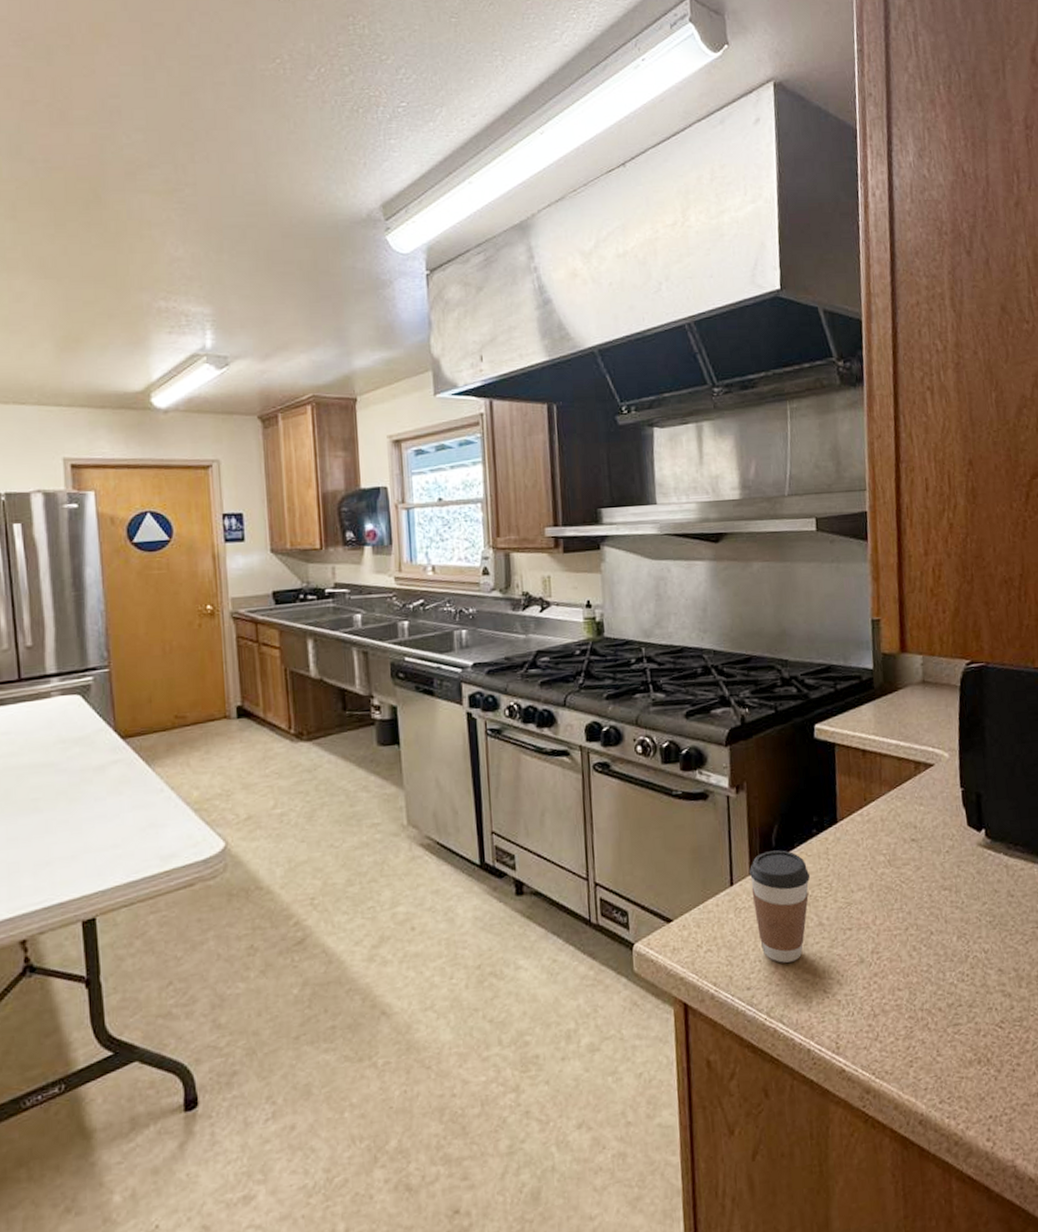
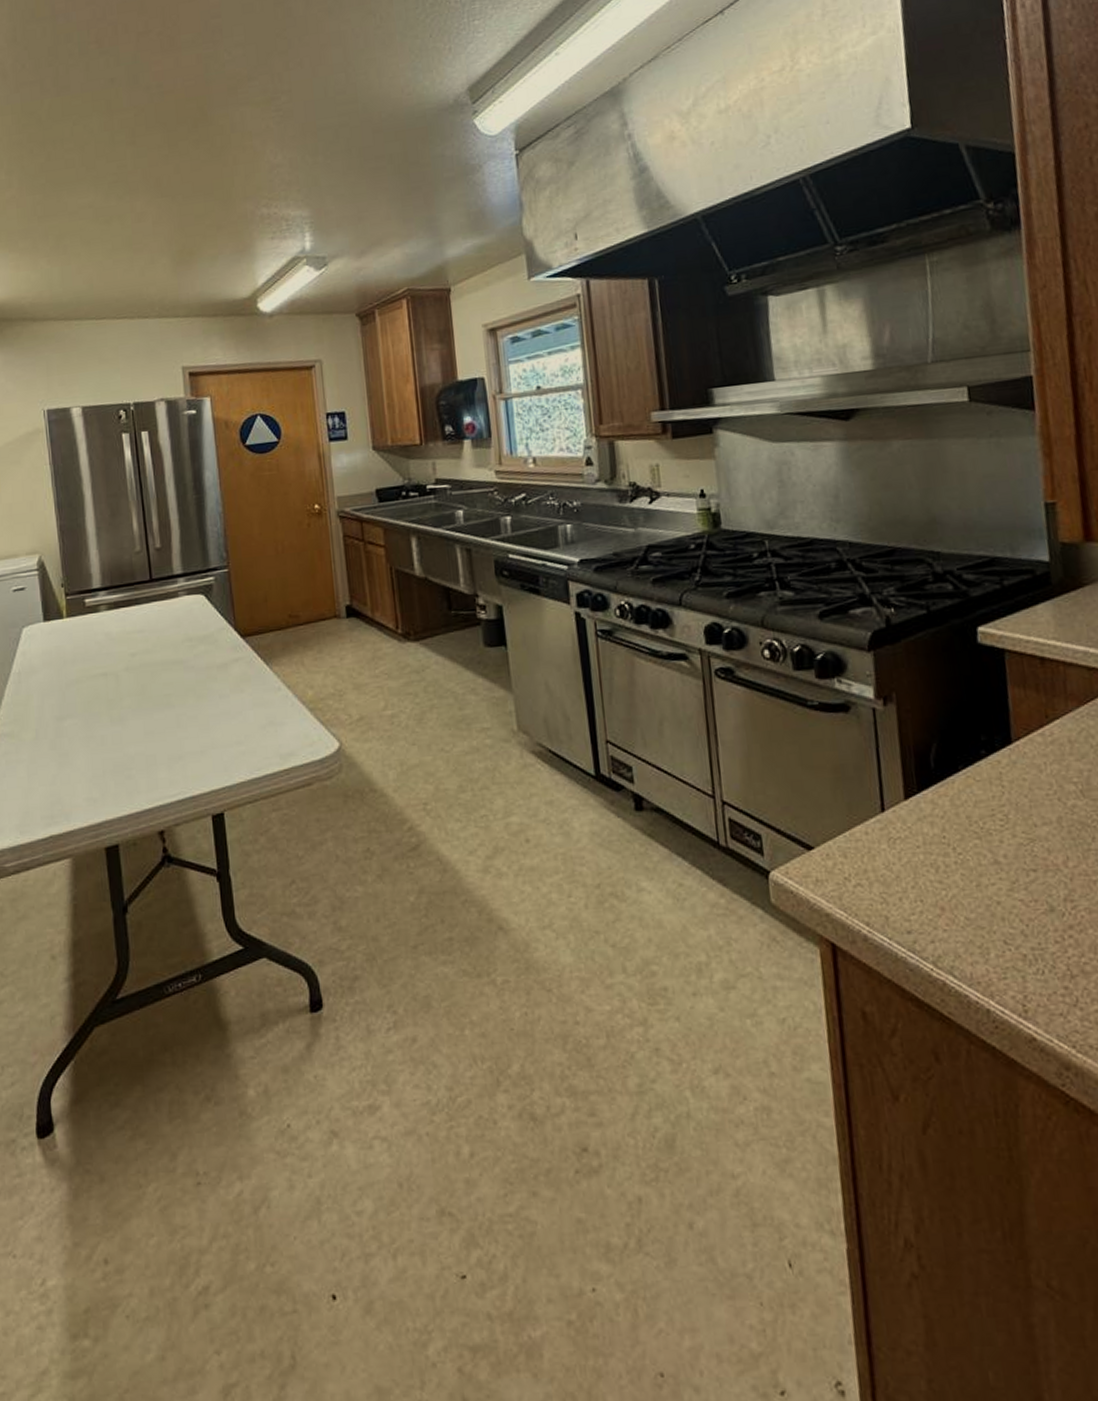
coffee cup: present [748,850,811,963] -> none [903,773,981,905]

